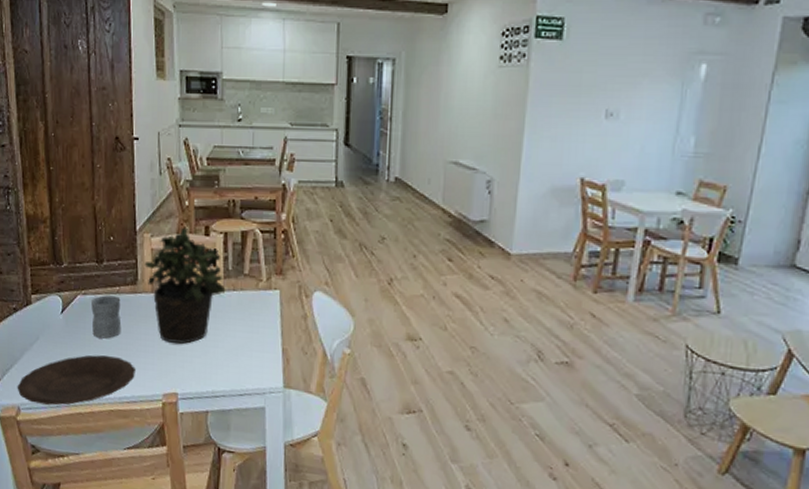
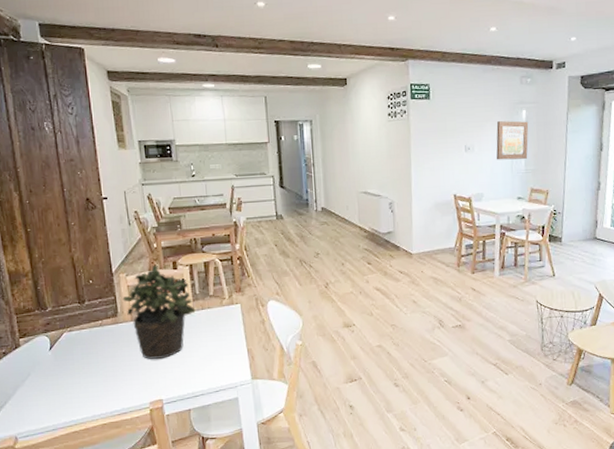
plate: present [17,355,135,405] -> none [12,379,123,431]
mug: present [91,295,122,339] -> none [77,328,107,366]
wall art: none [652,78,709,136] -> present [496,120,529,160]

